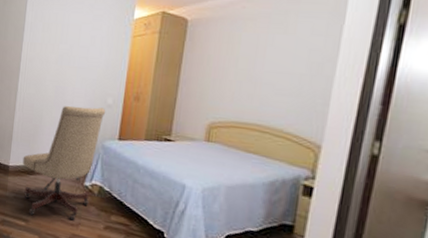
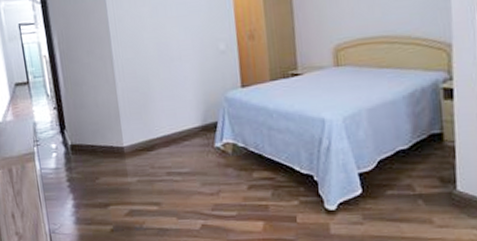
chair: present [22,106,106,220] -> none [137,55,225,197]

